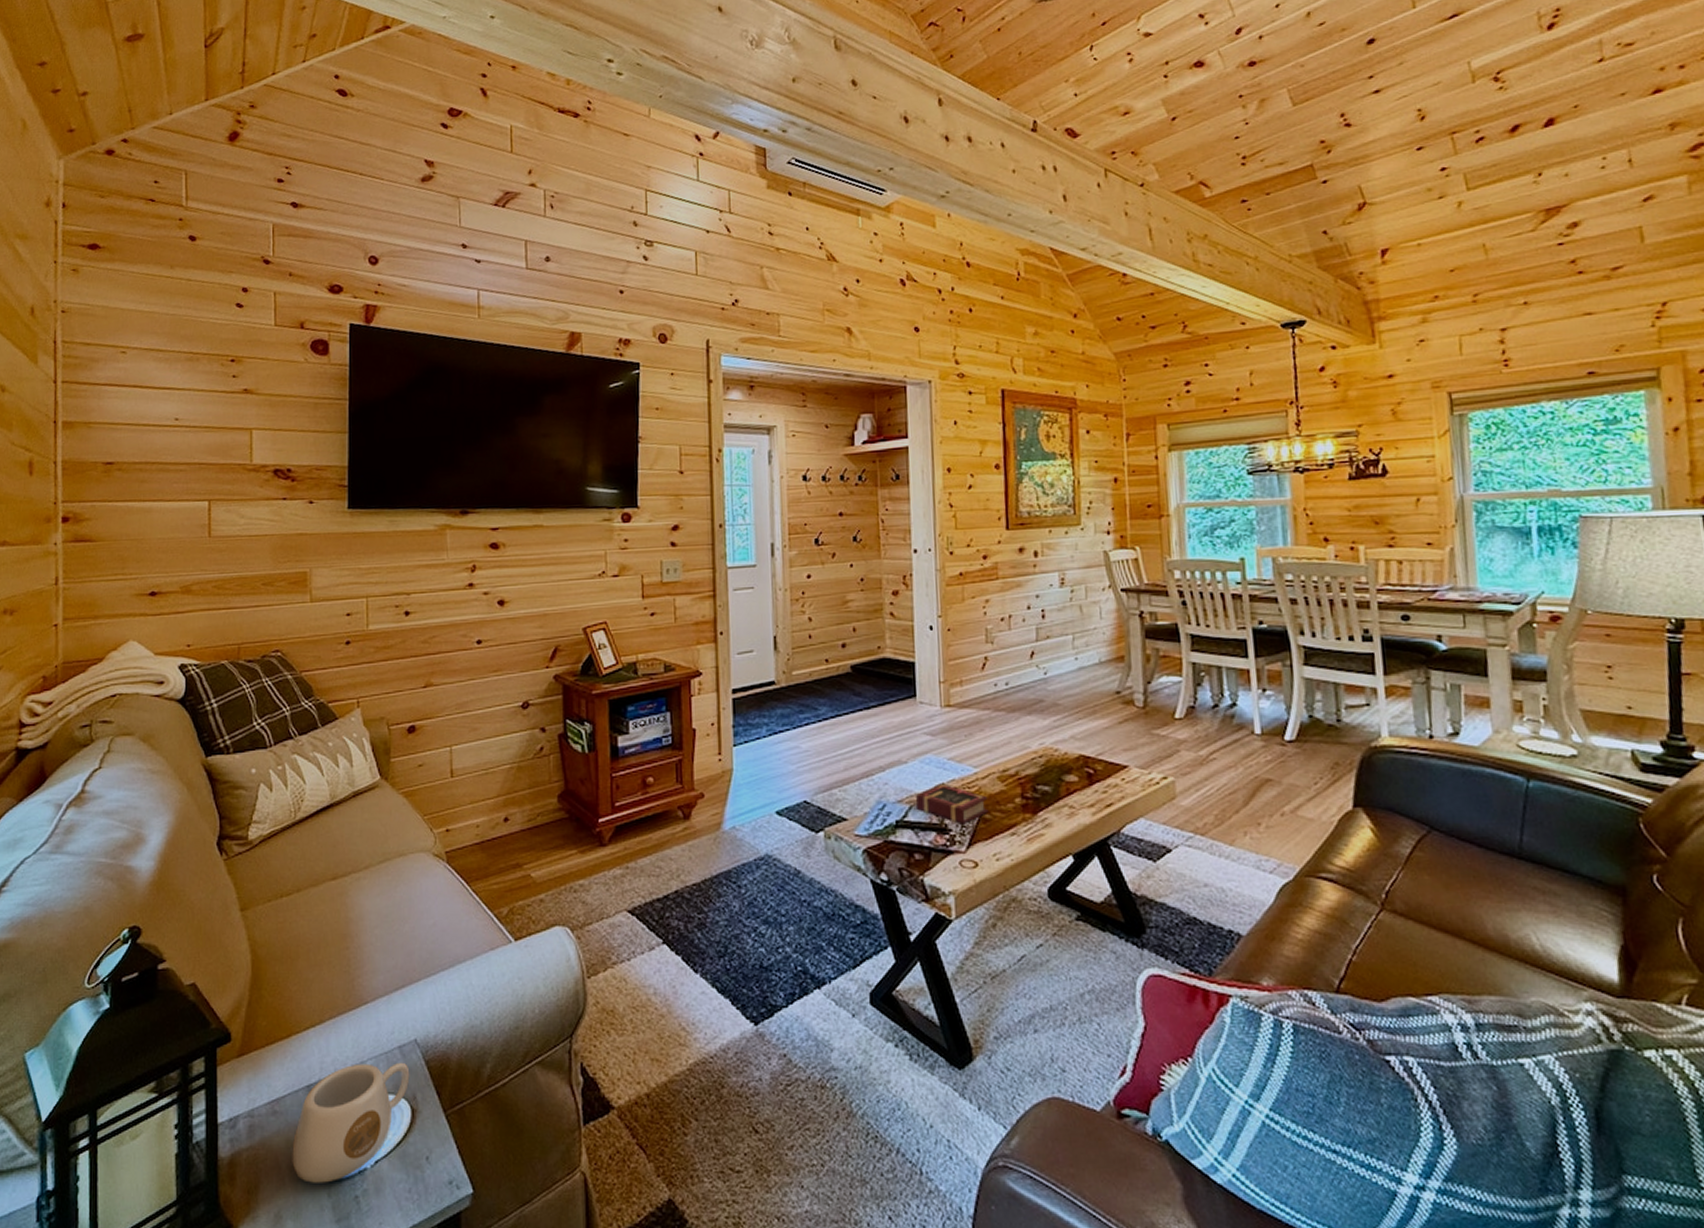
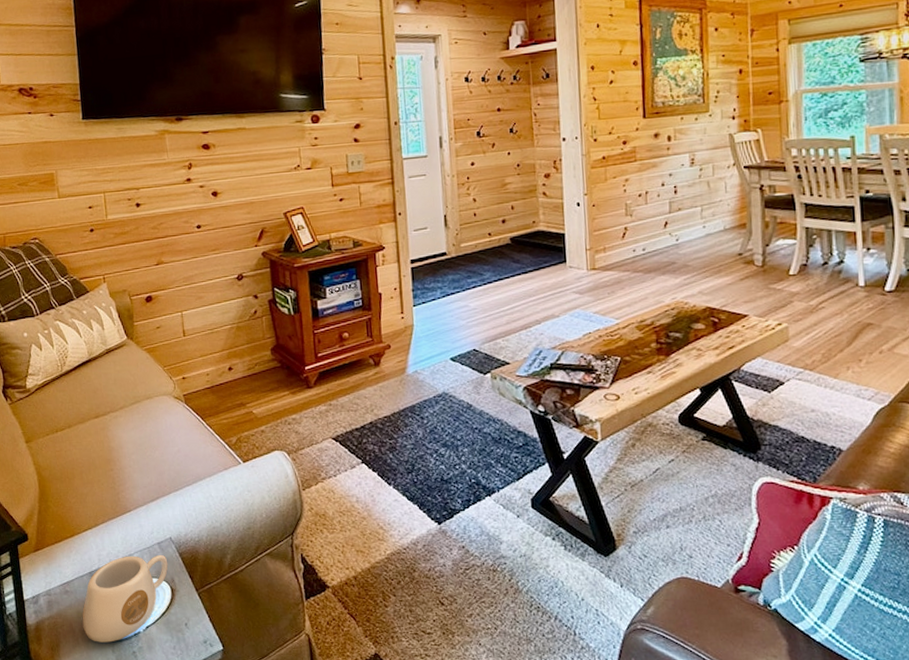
book: present [916,783,989,826] -> none [567,332,629,367]

